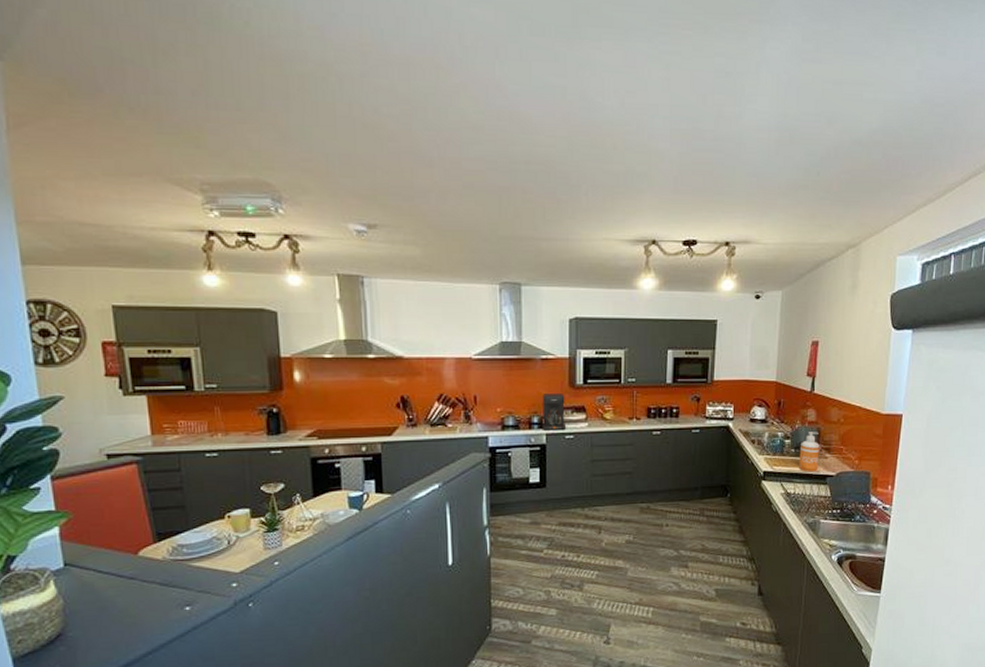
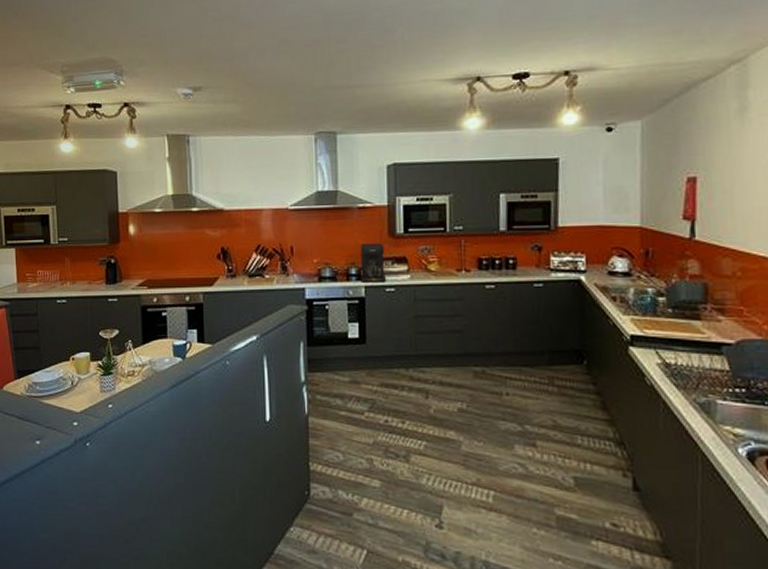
soap dispenser: present [799,432,820,474] -> none [679,288,709,340]

